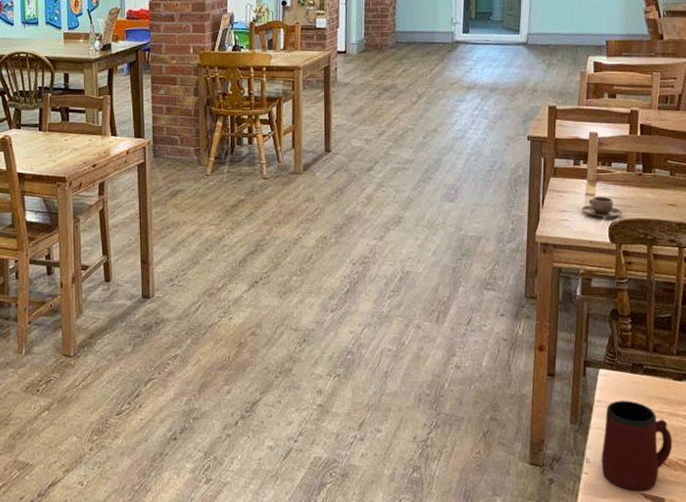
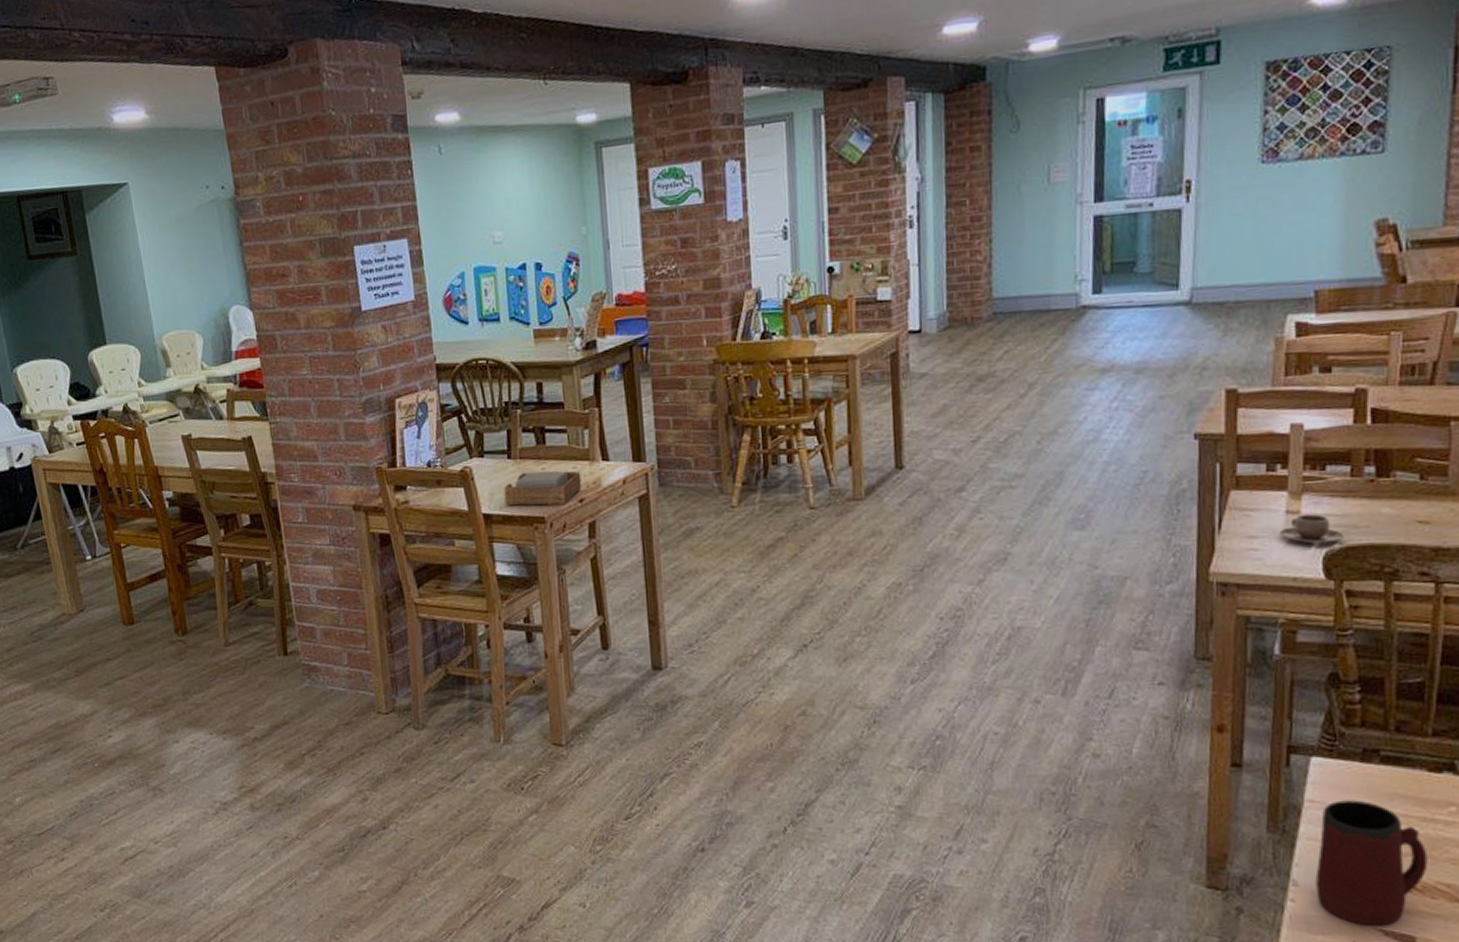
napkin holder: none [35,141,95,169] -> present [504,470,582,506]

